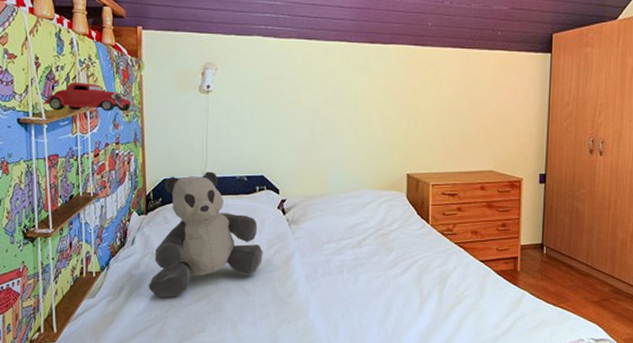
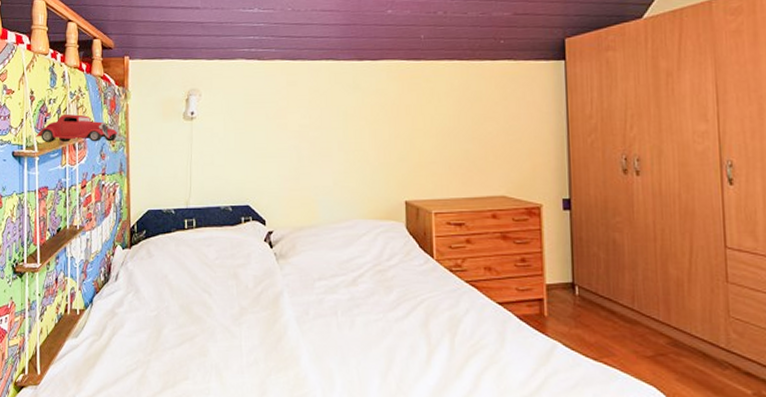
teddy bear: present [148,171,263,298] -> none [131,202,250,340]

